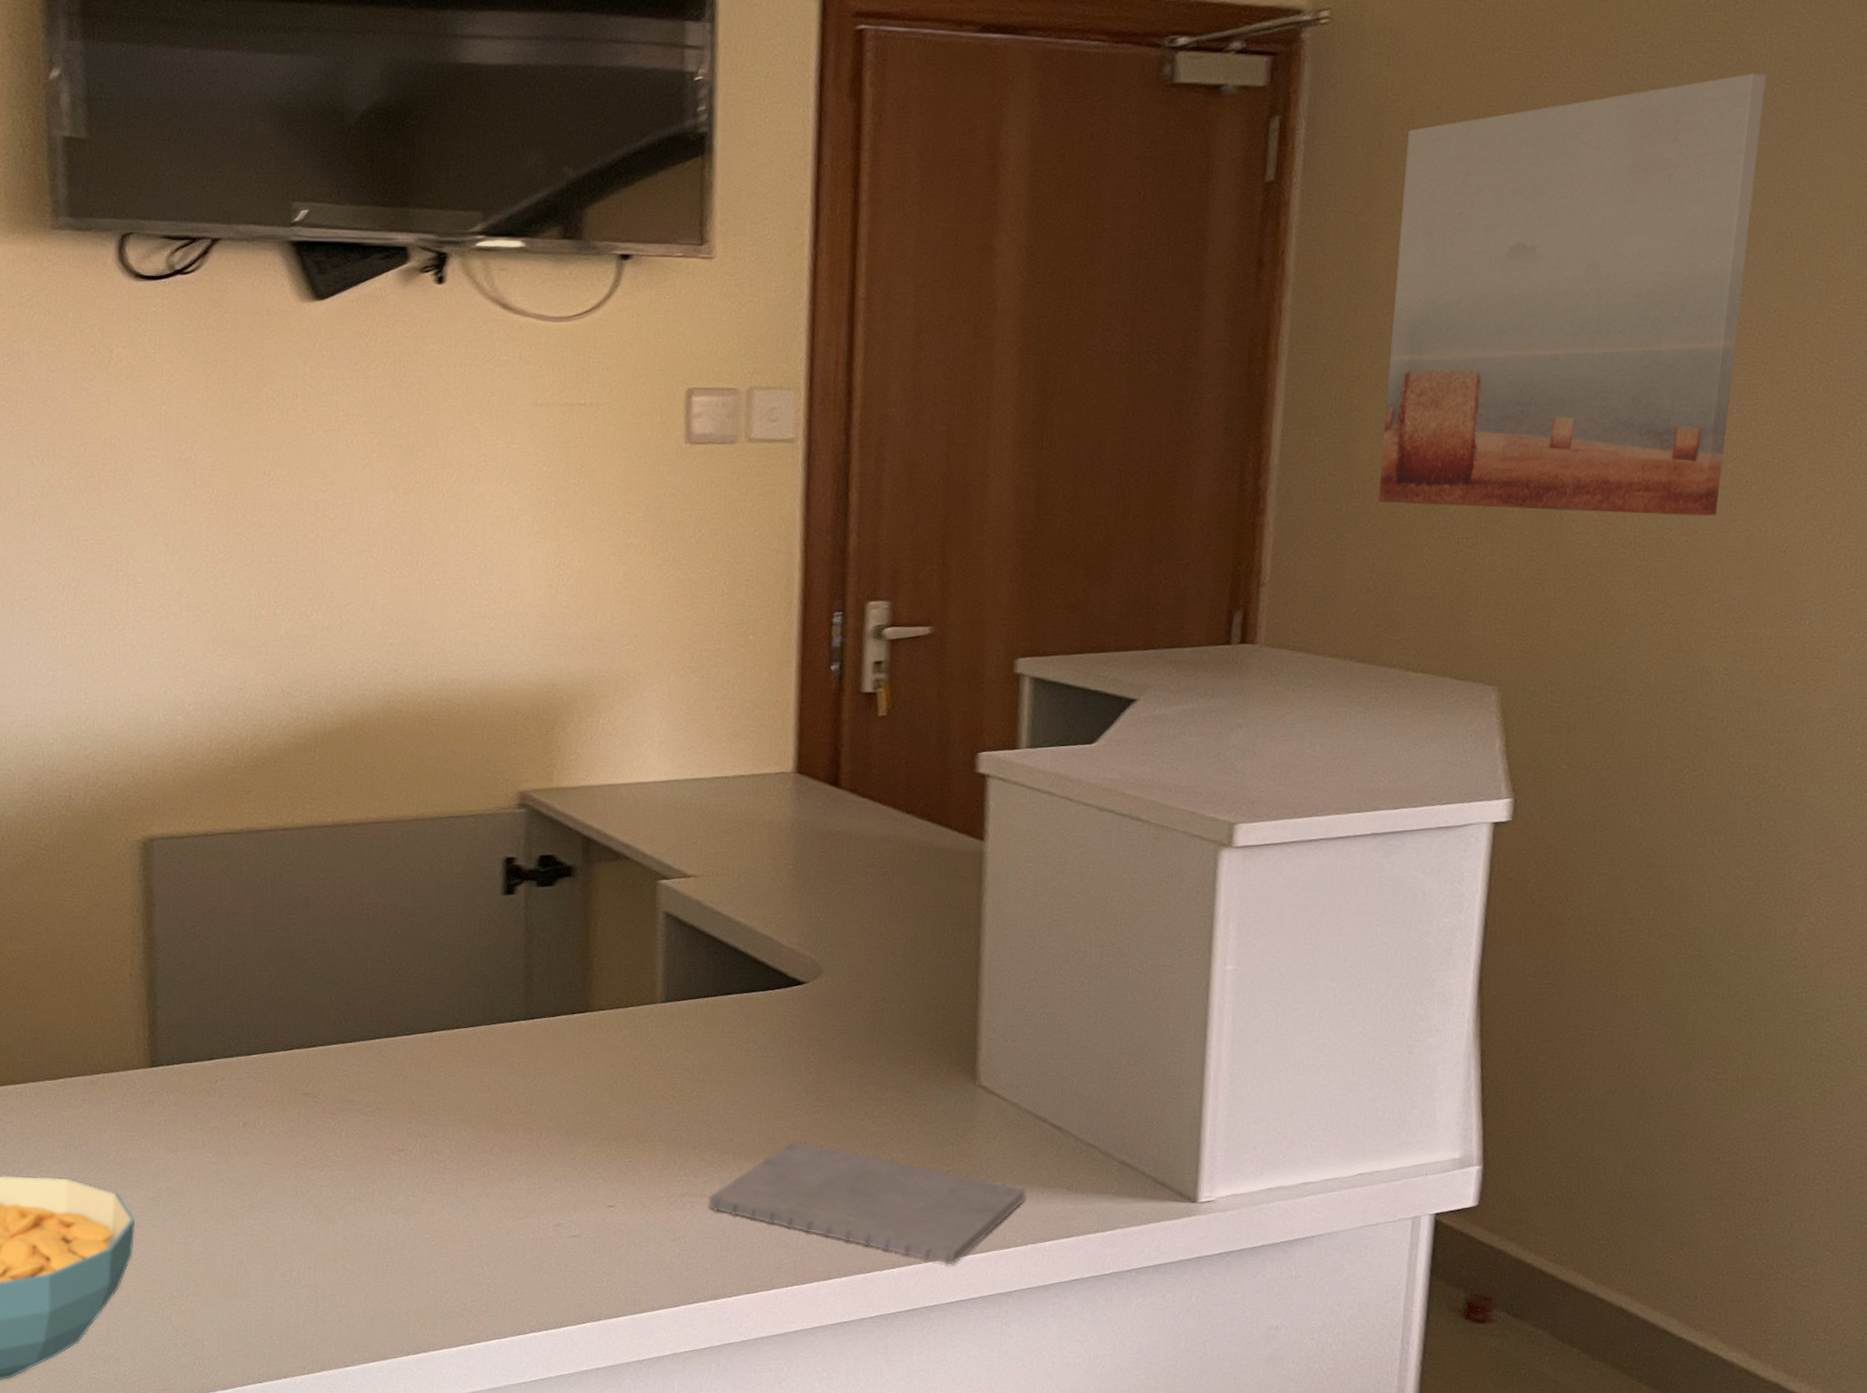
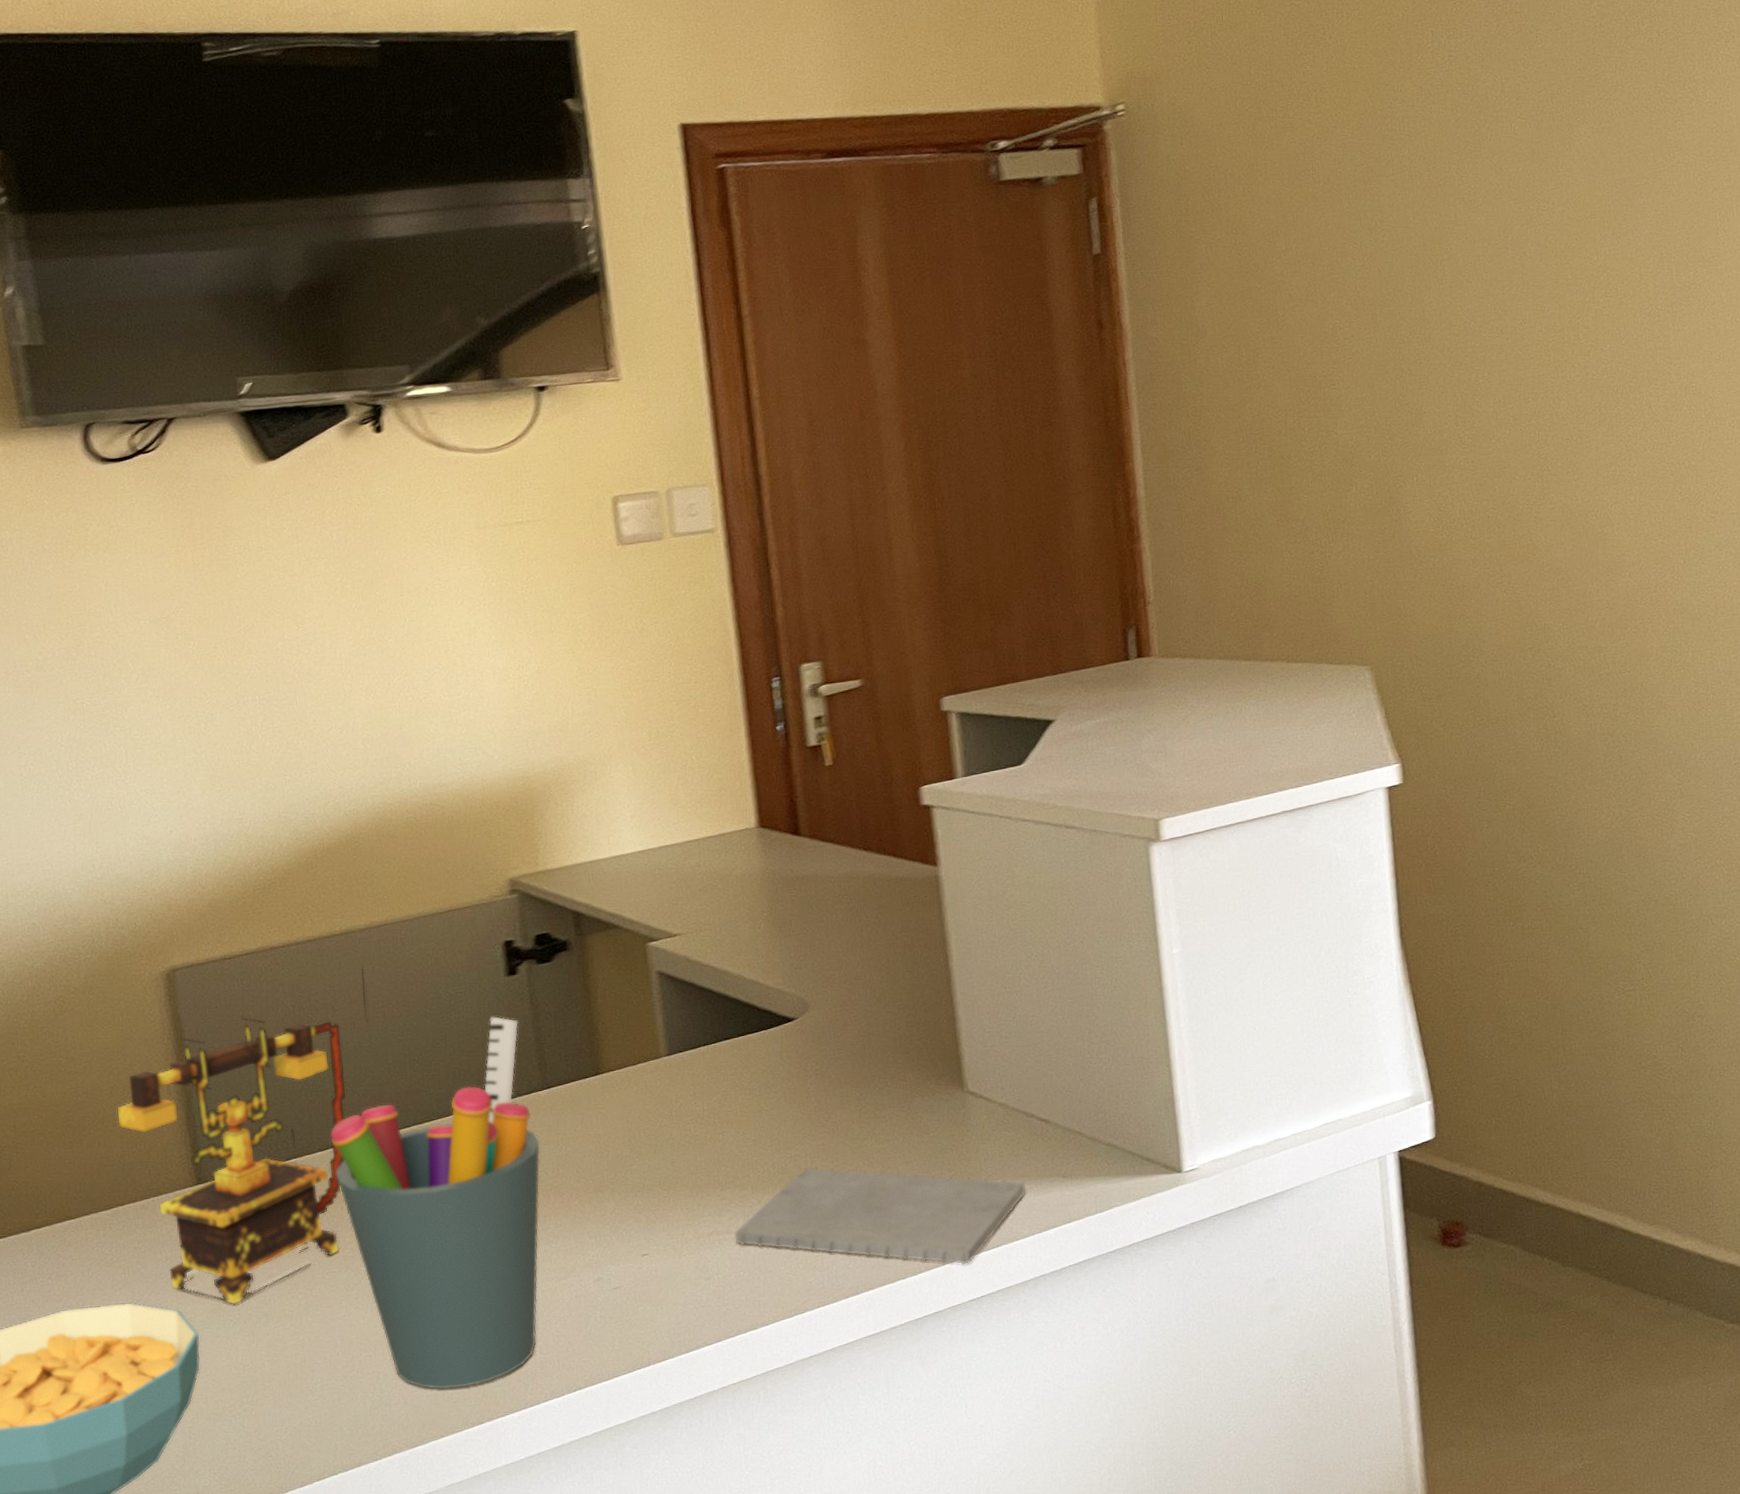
telephone: none [75,863,352,1196] -> present [118,966,368,1305]
pen holder: none [296,936,516,1315] -> present [330,1017,540,1390]
wall art: present [1378,73,1767,517] -> none [1208,113,1532,518]

